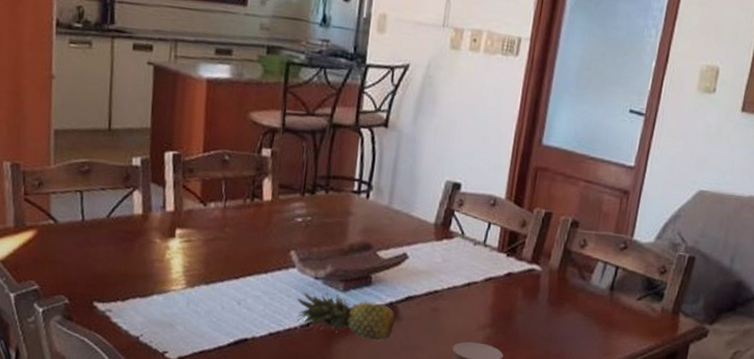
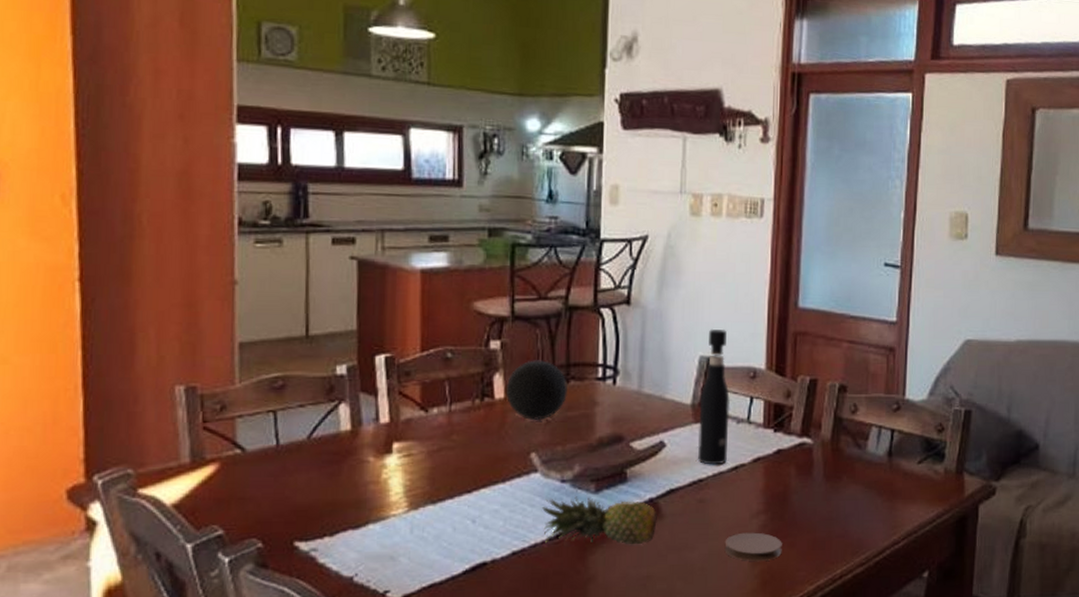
decorative ball: none [272,169,327,223] -> present [505,360,569,420]
pepper grinder: none [435,156,473,280] -> present [697,328,730,465]

